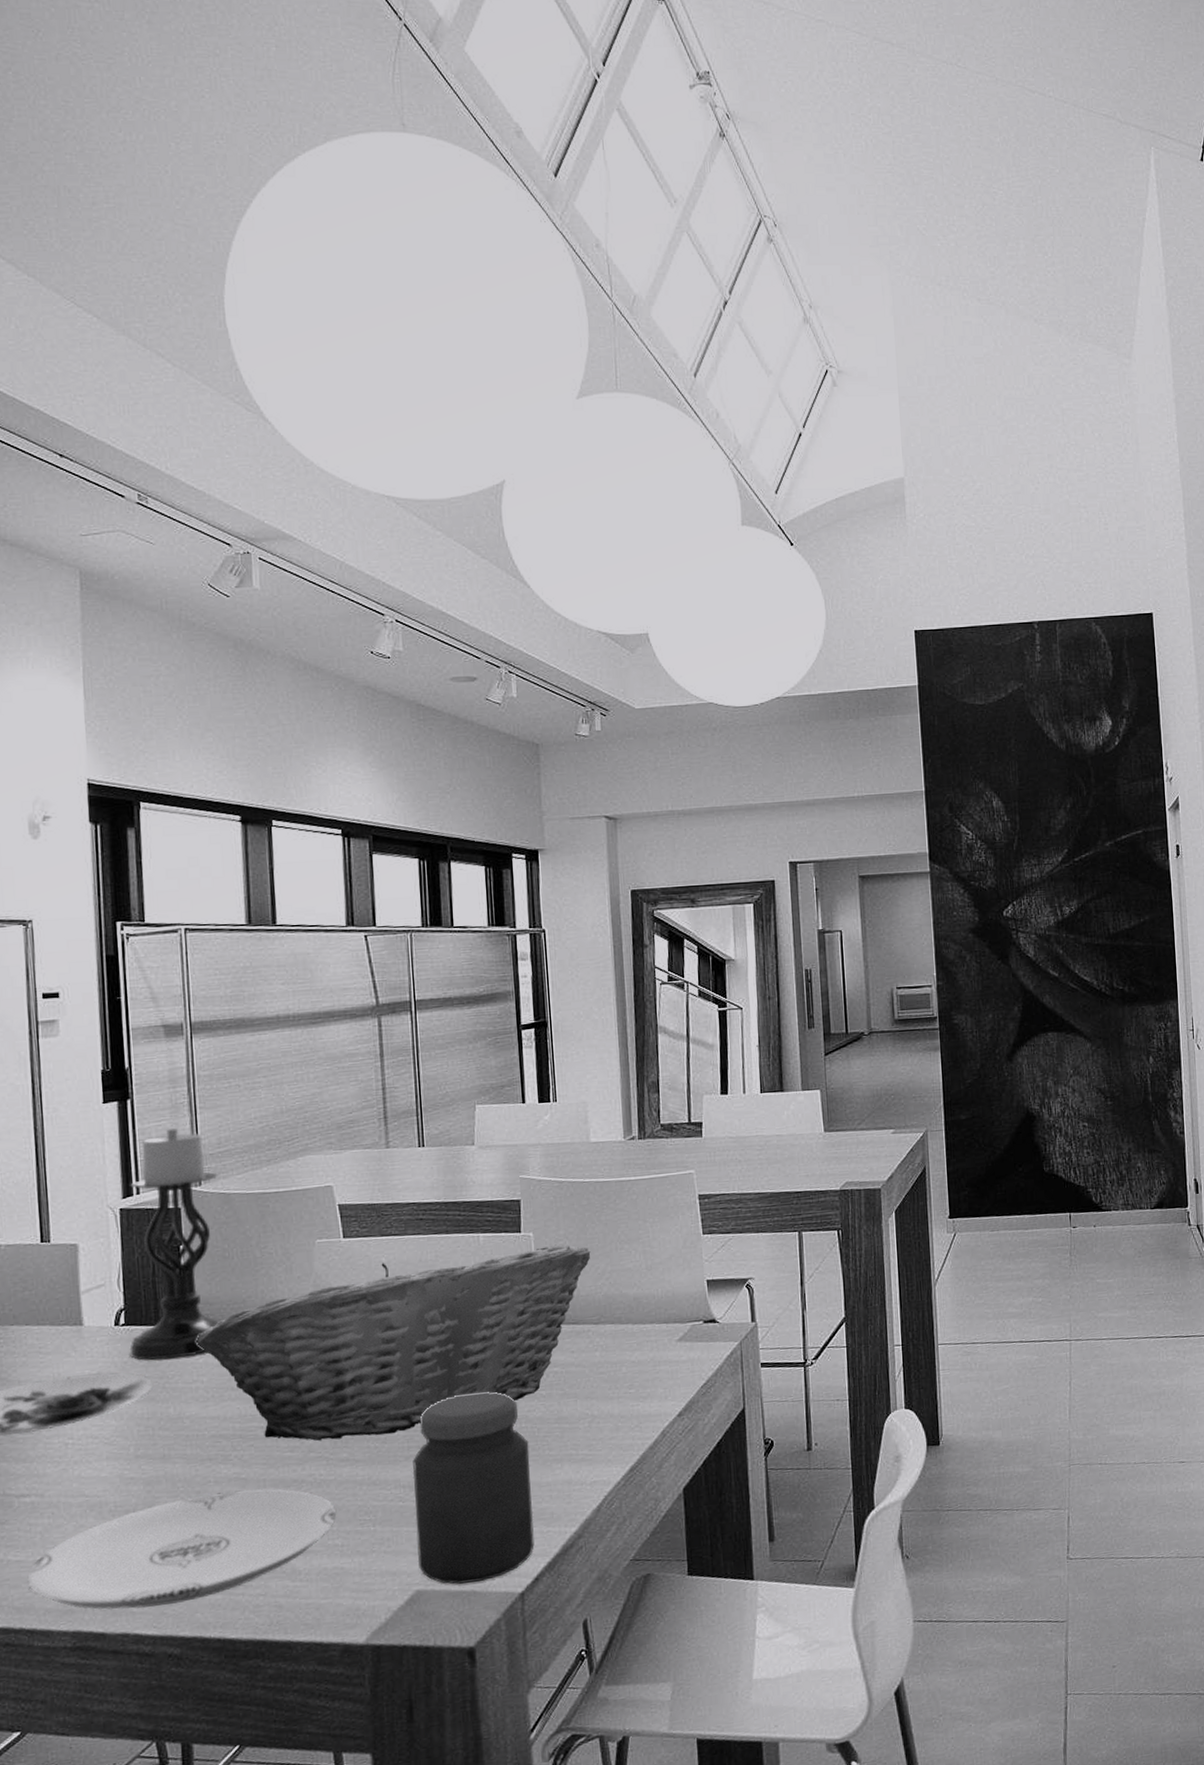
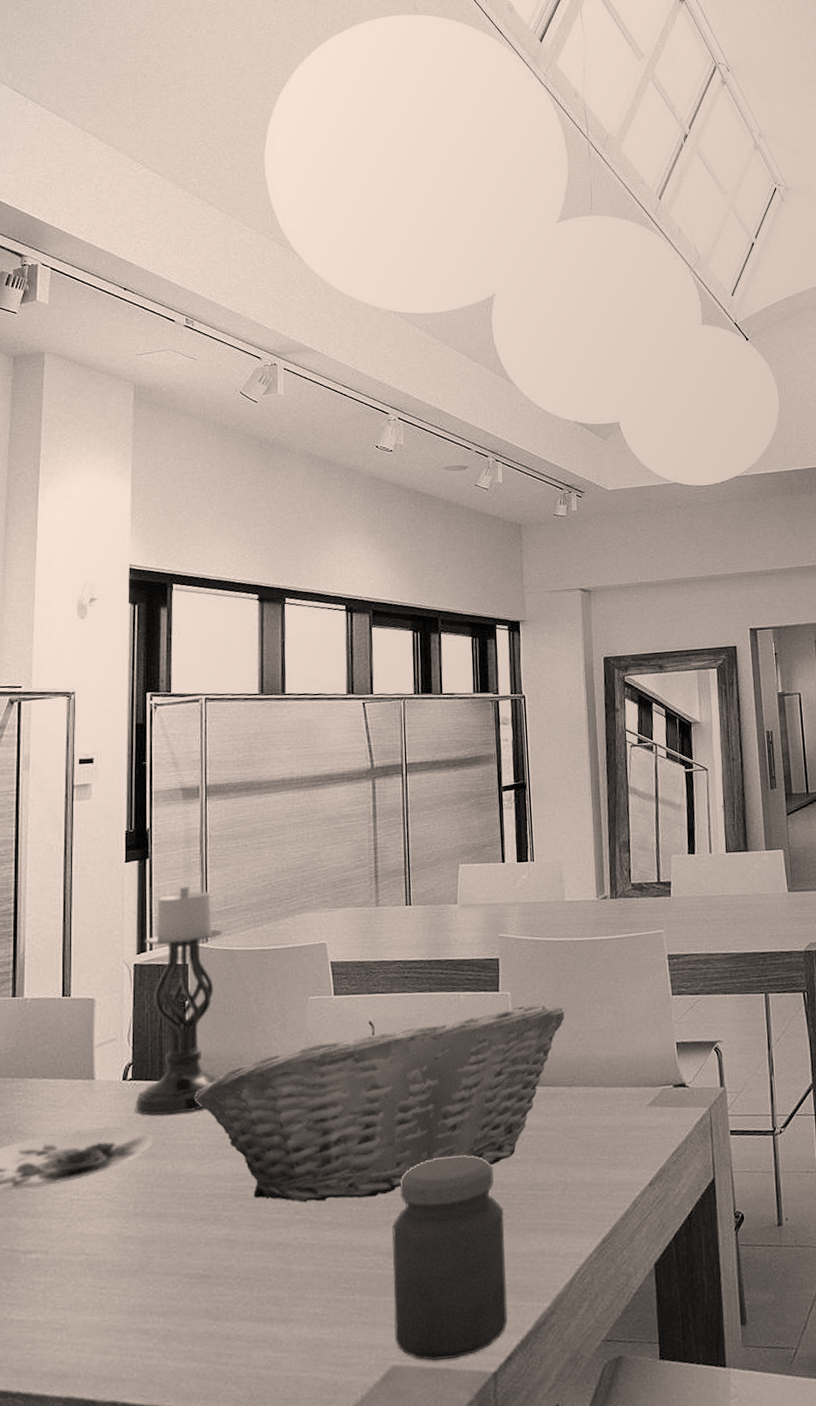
plate: present [27,1488,337,1610] -> none [27,1251,319,1376]

